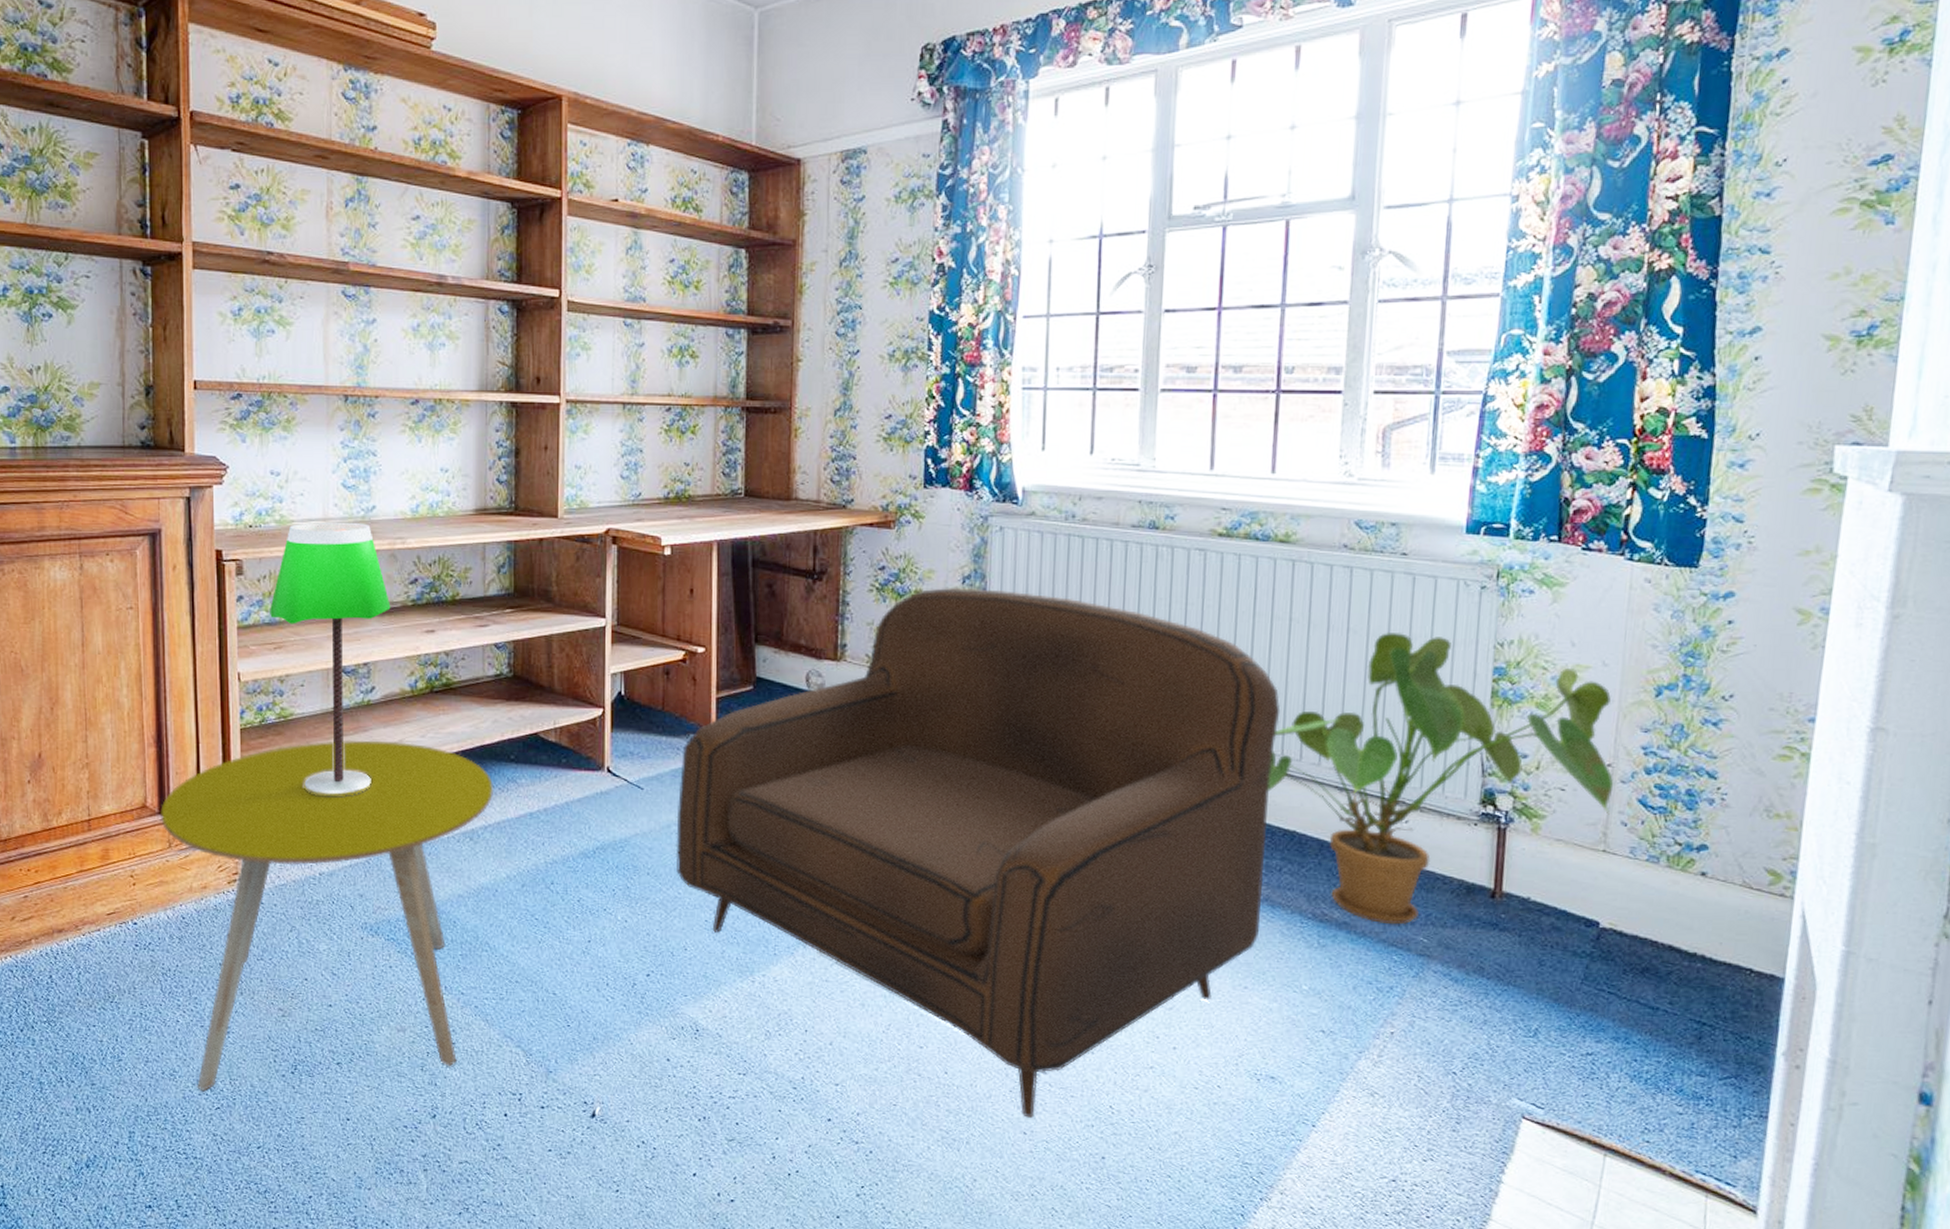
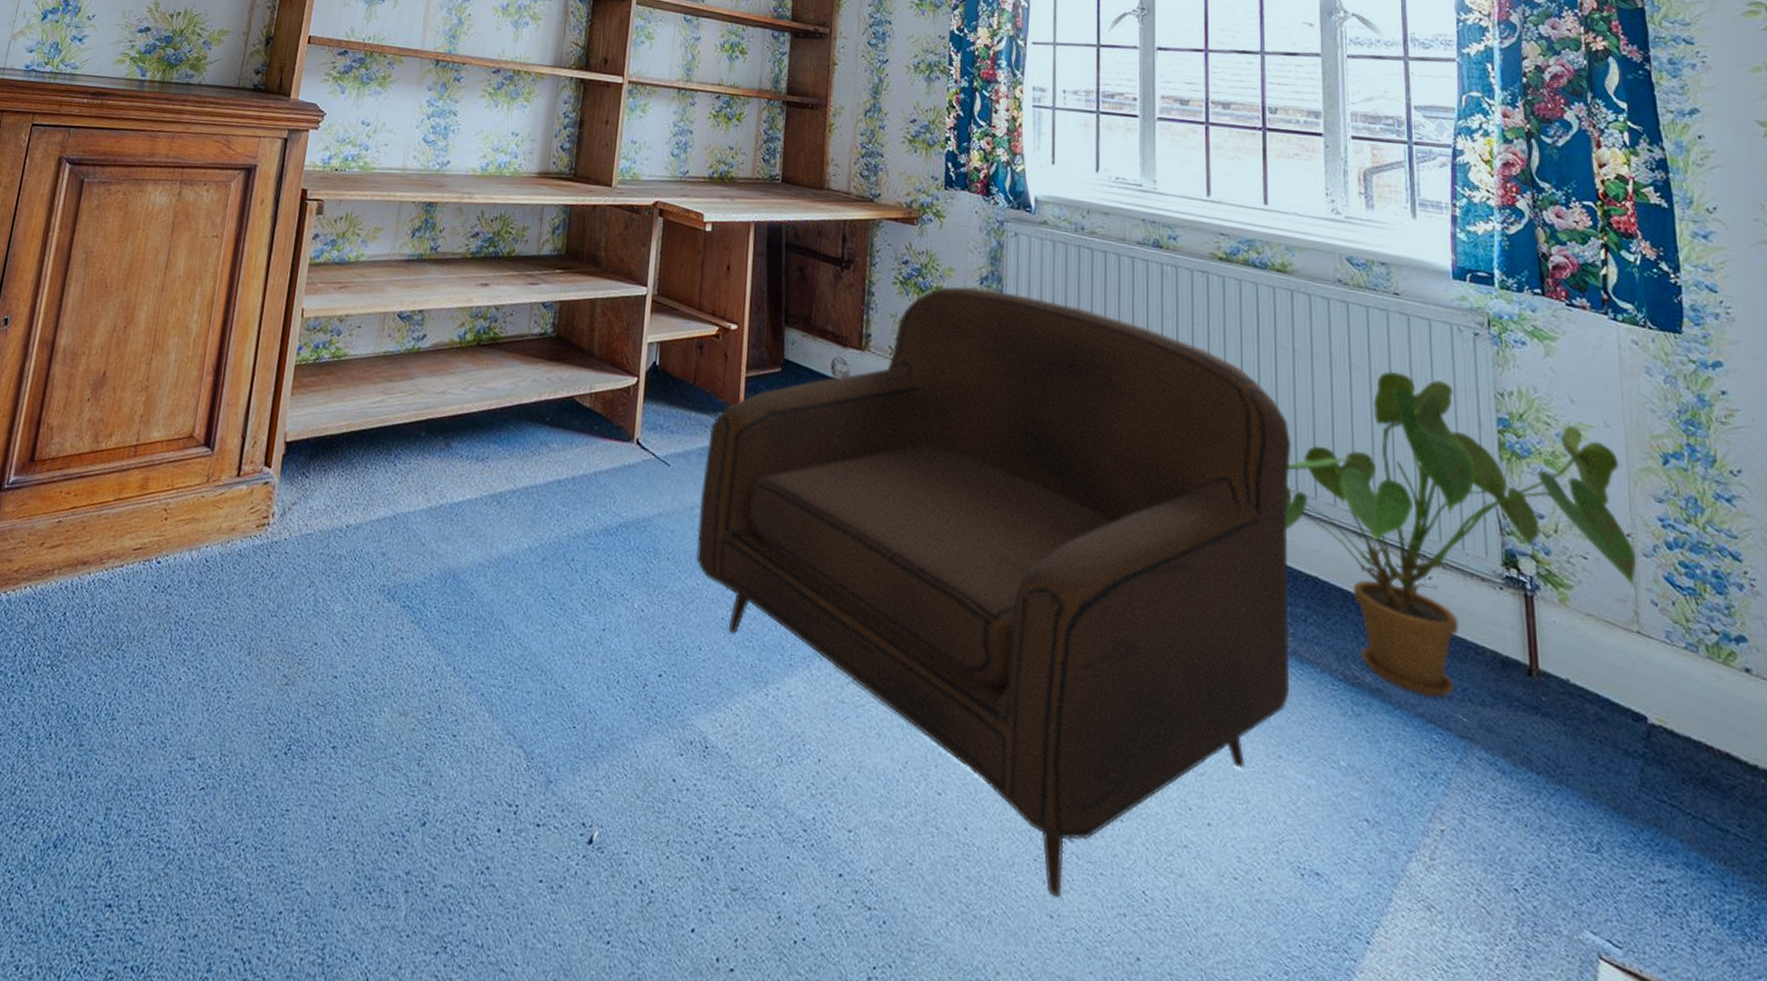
side table: present [161,740,494,1092] -> none [185,385,527,767]
table lamp: present [270,521,391,798] -> none [340,171,452,445]

